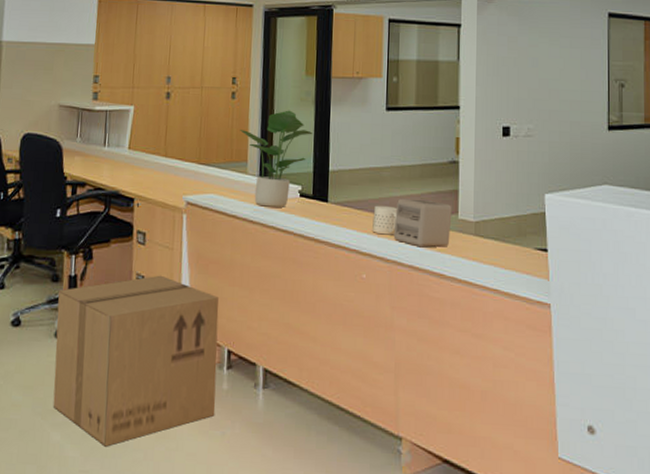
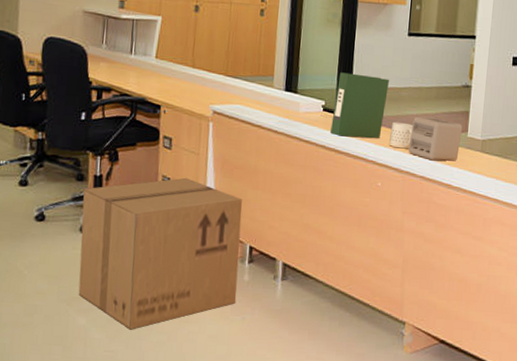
potted plant: present [239,110,313,208] -> none [267,30,338,121]
binder: none [309,154,368,225] -> present [330,72,389,138]

